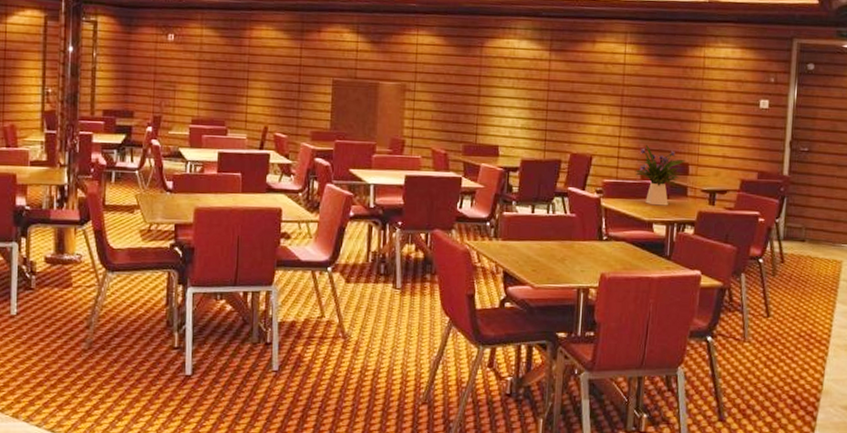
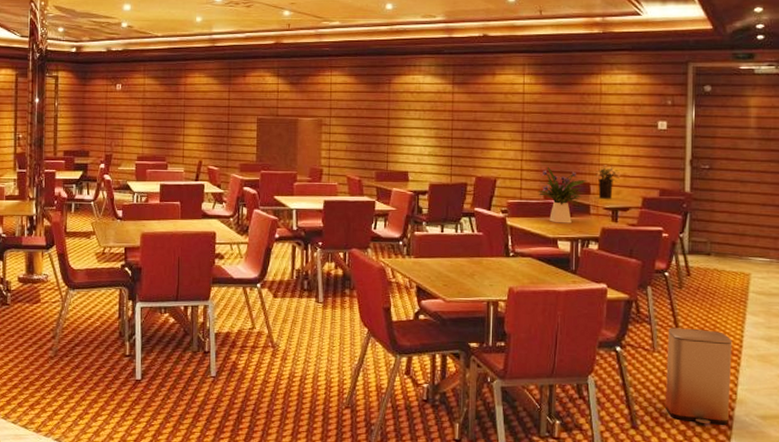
flower arrangement: none [695,144,723,181] -> present [596,165,623,199]
pedal bin: none [752,316,822,416] -> present [664,327,732,425]

